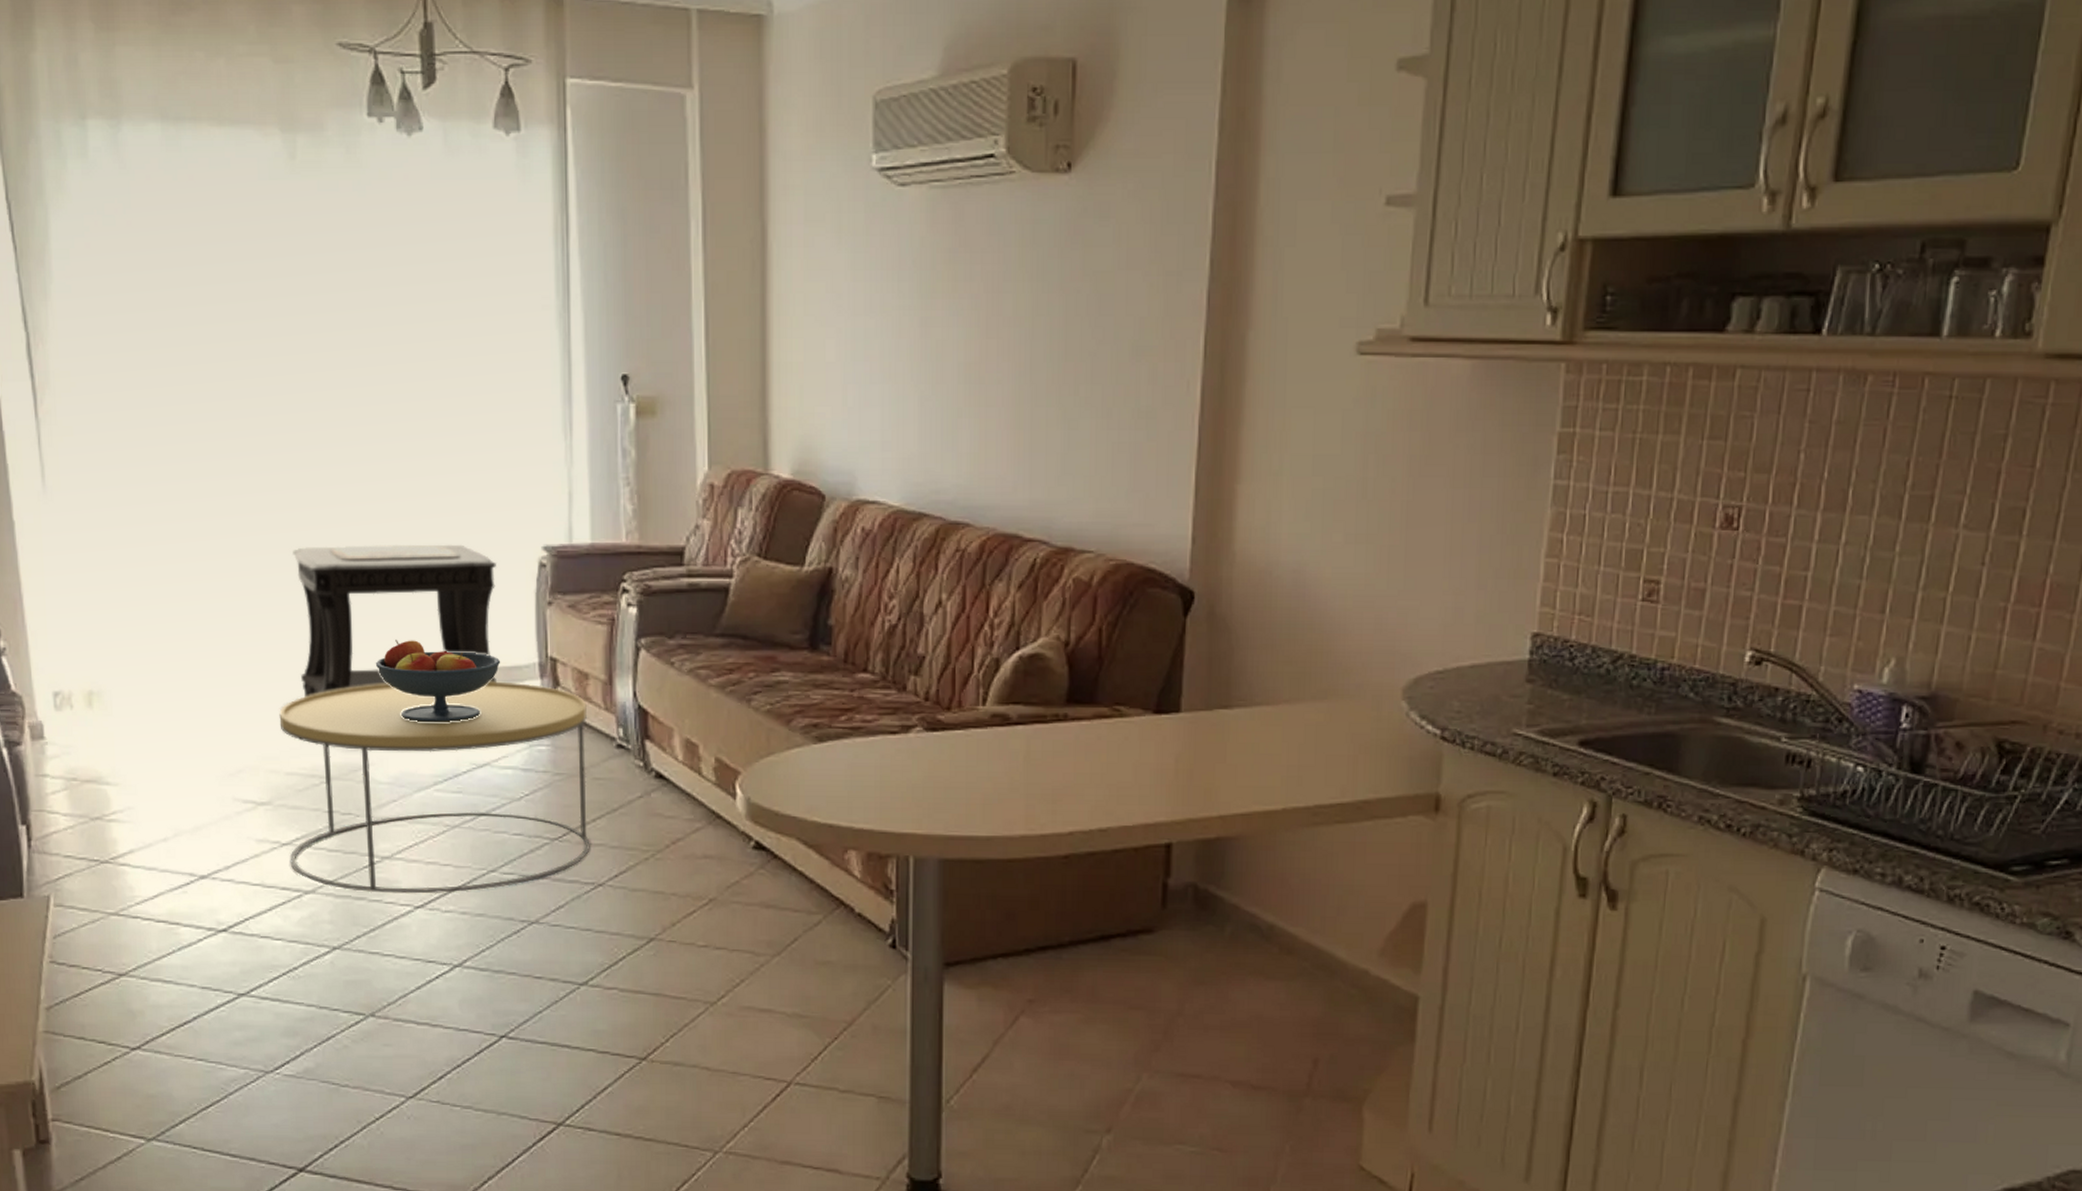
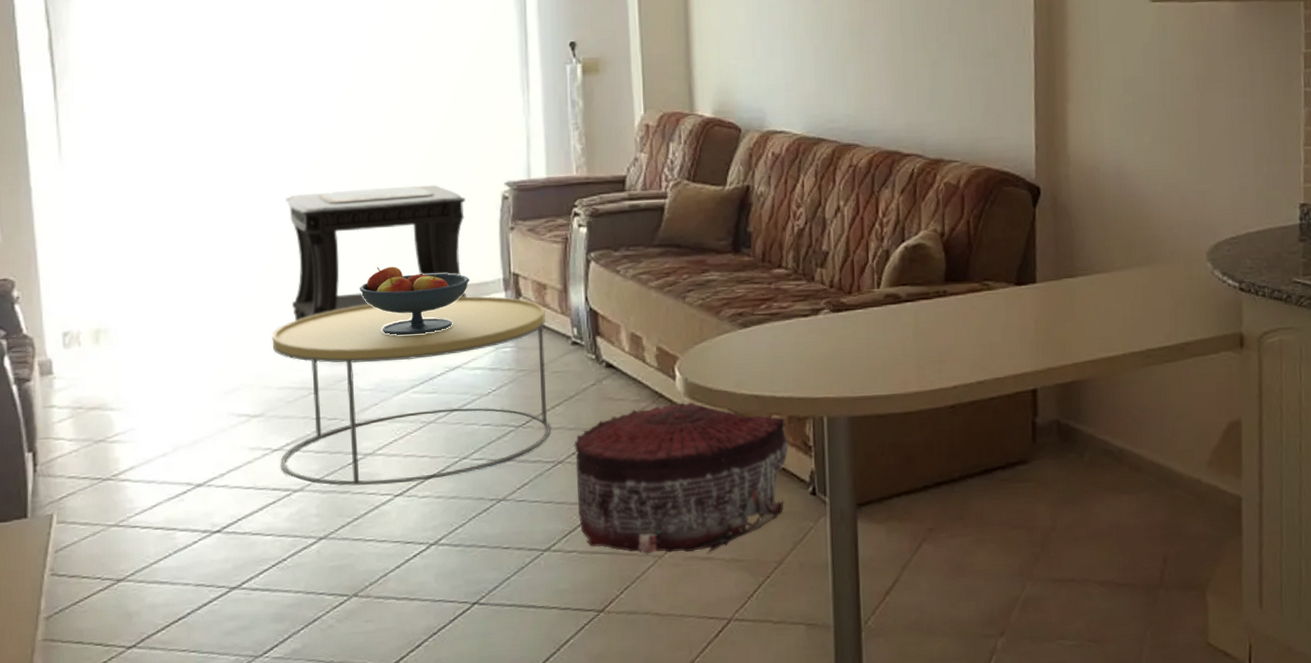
pouf: none [617,823,867,1005] -> present [574,401,789,555]

